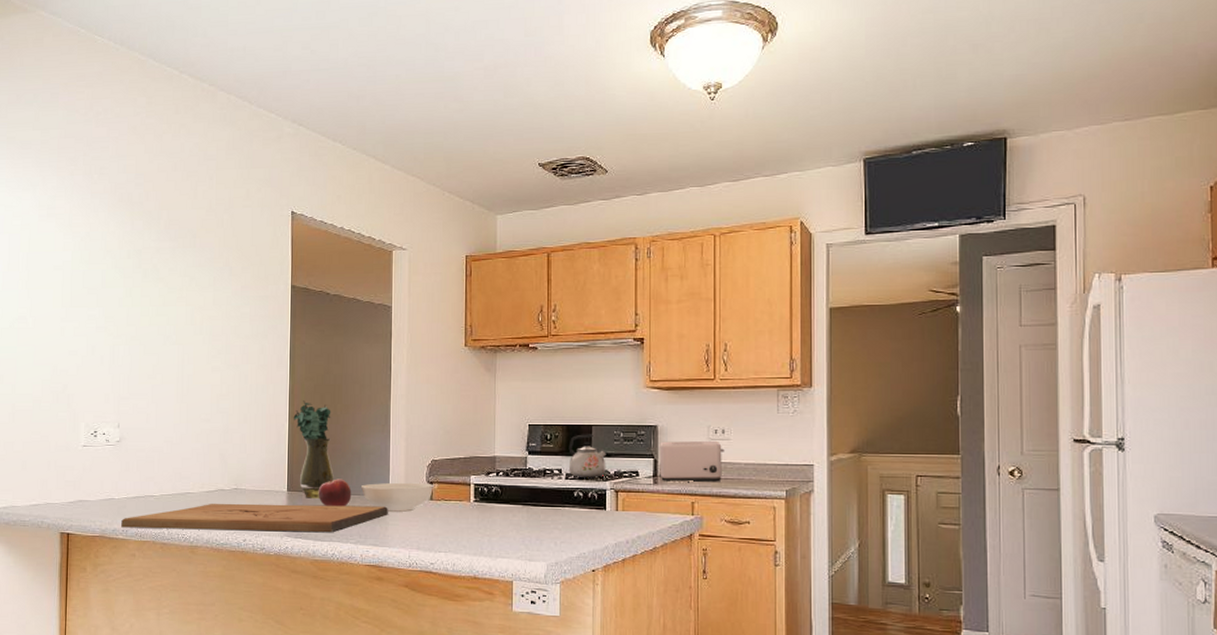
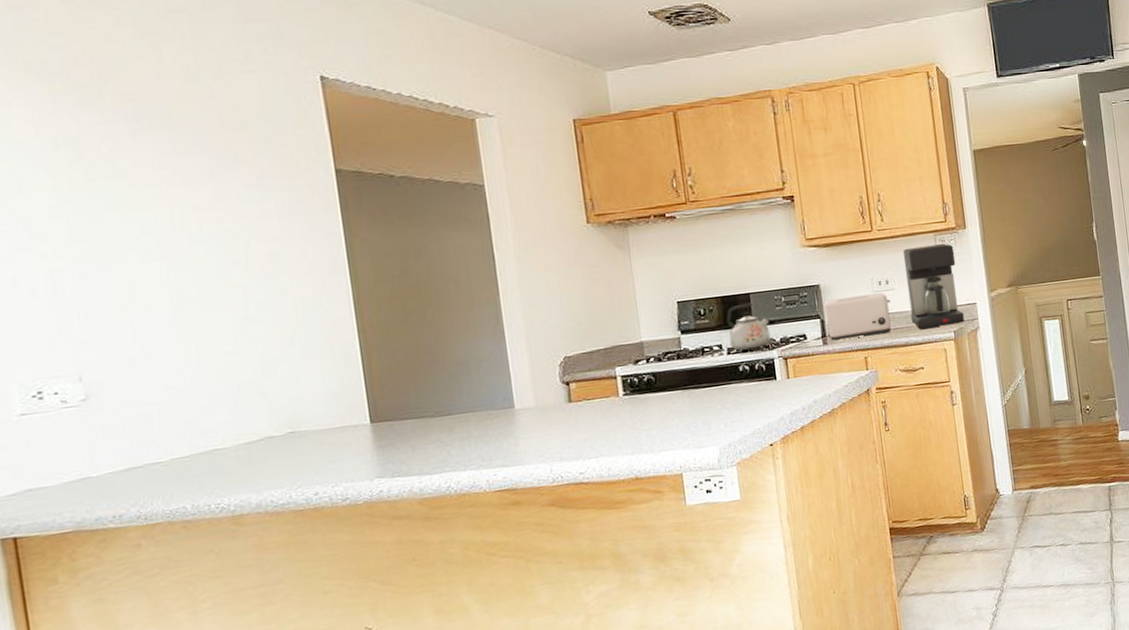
cutting board: present [121,503,388,533] -> none [108,419,516,513]
vase: present [293,400,334,499] -> none [364,309,436,428]
fruit: present [318,478,352,507] -> none [415,396,464,433]
bowl: present [360,482,434,512] -> none [474,384,572,425]
coffee maker: none [743,400,798,483] -> present [903,244,964,329]

